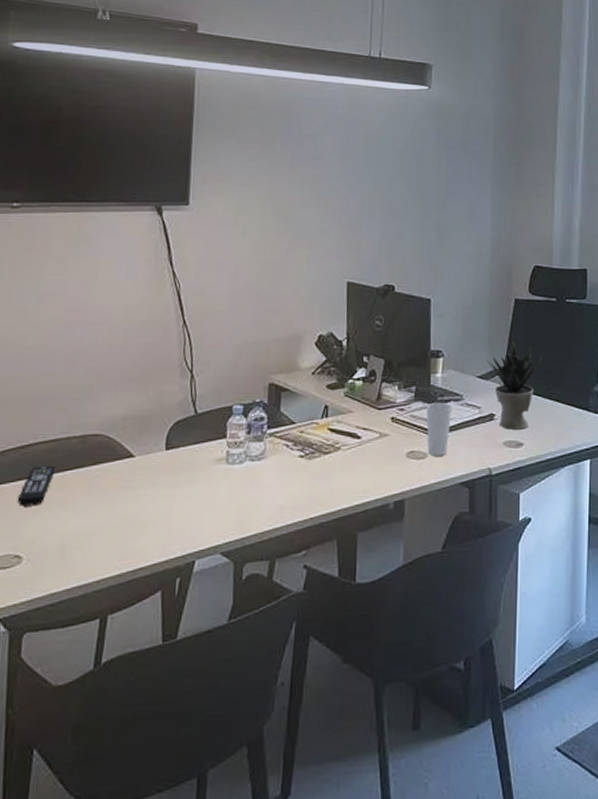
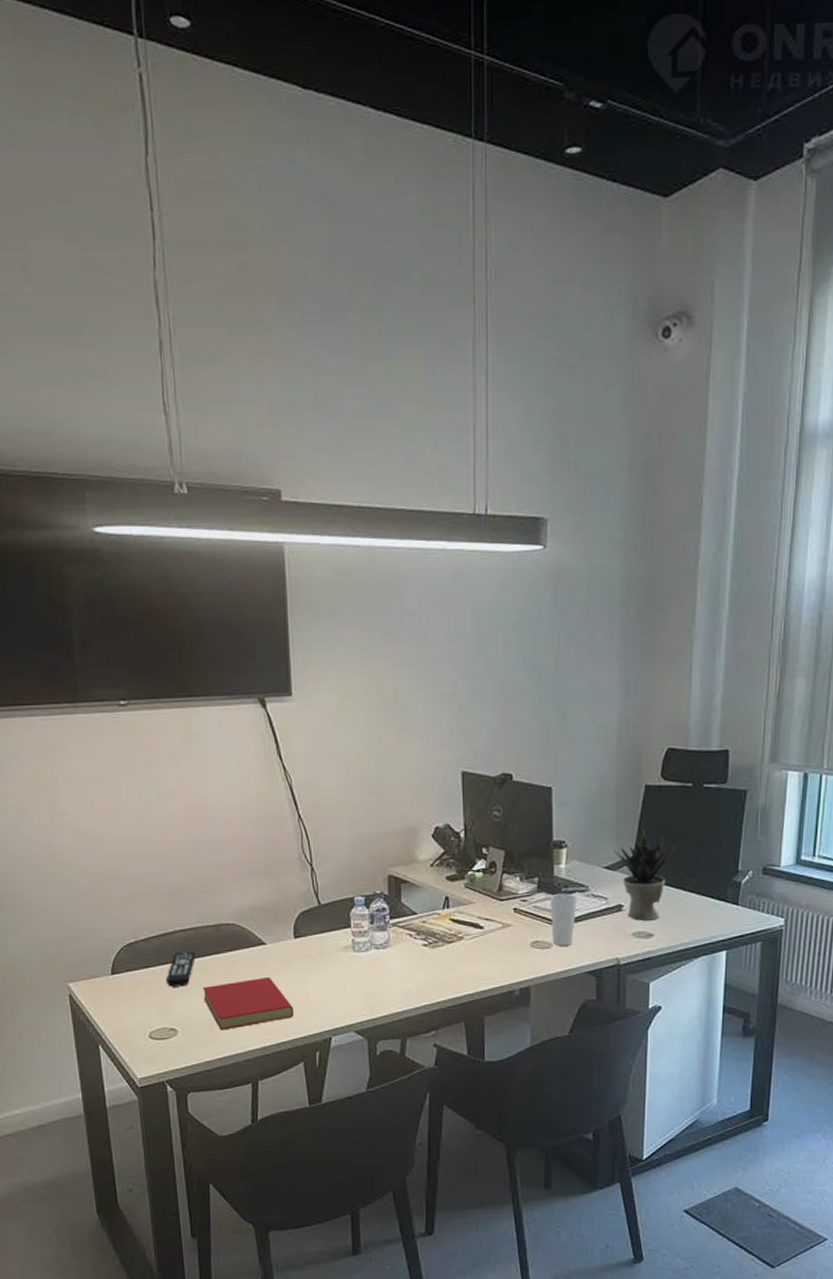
book: none [57,493,157,556] -> present [203,976,294,1031]

